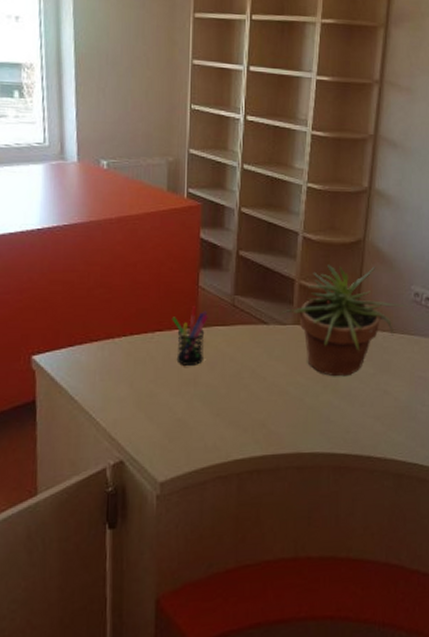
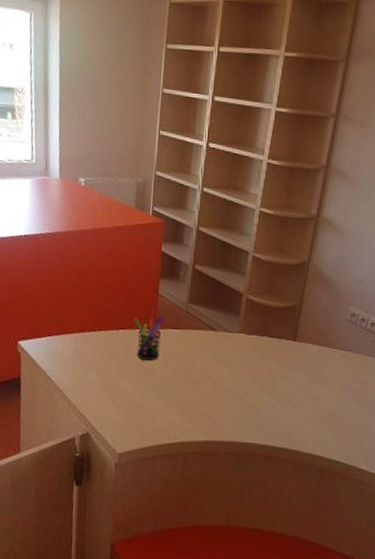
potted plant: present [278,265,409,377] -> none [226,283,344,382]

